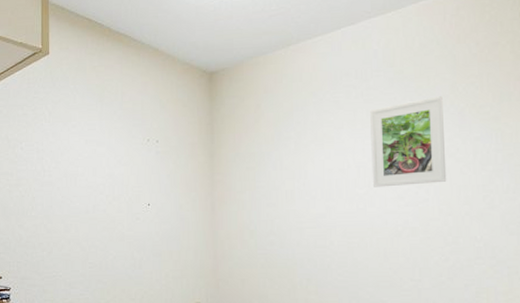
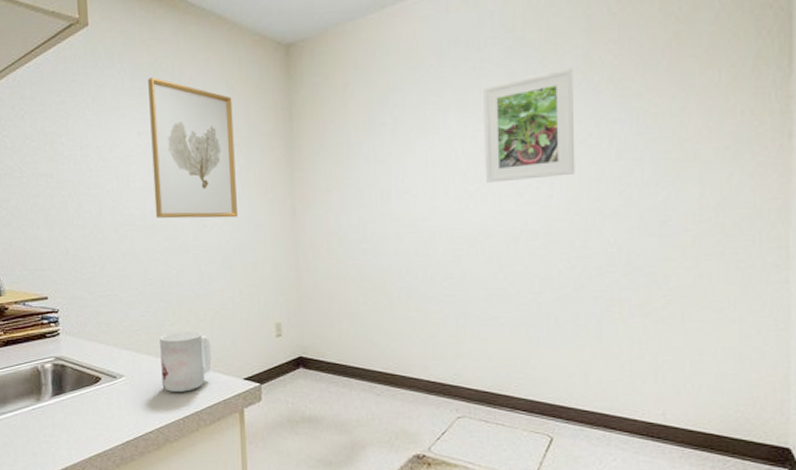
wall art: none [96,96,166,213] -> present [148,77,237,219]

